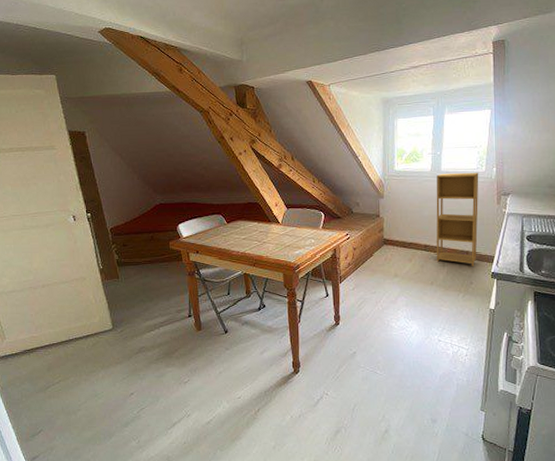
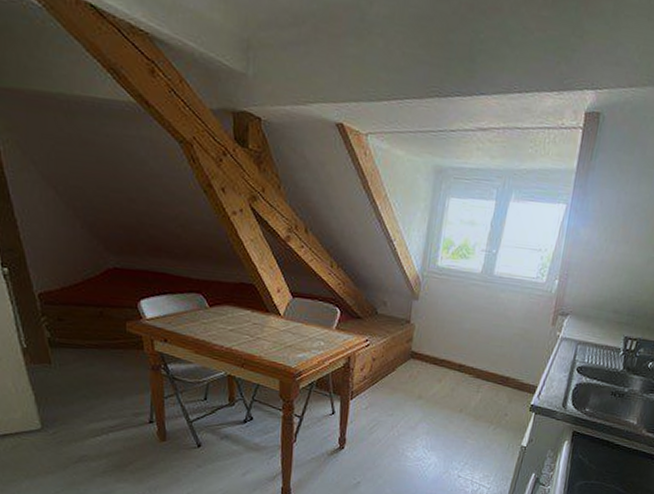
shelving unit: present [436,172,479,267] -> none [470,277,538,396]

